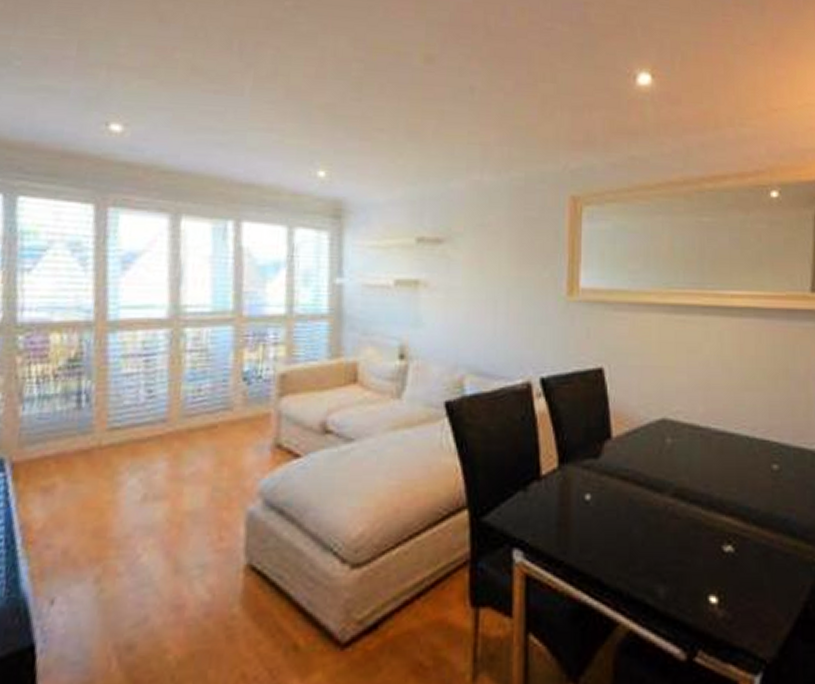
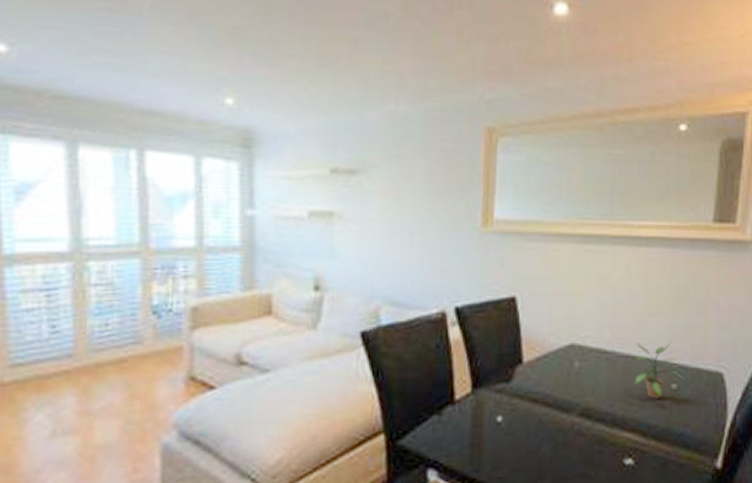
potted plant: none [730,418,786,480] -> present [634,342,684,399]

